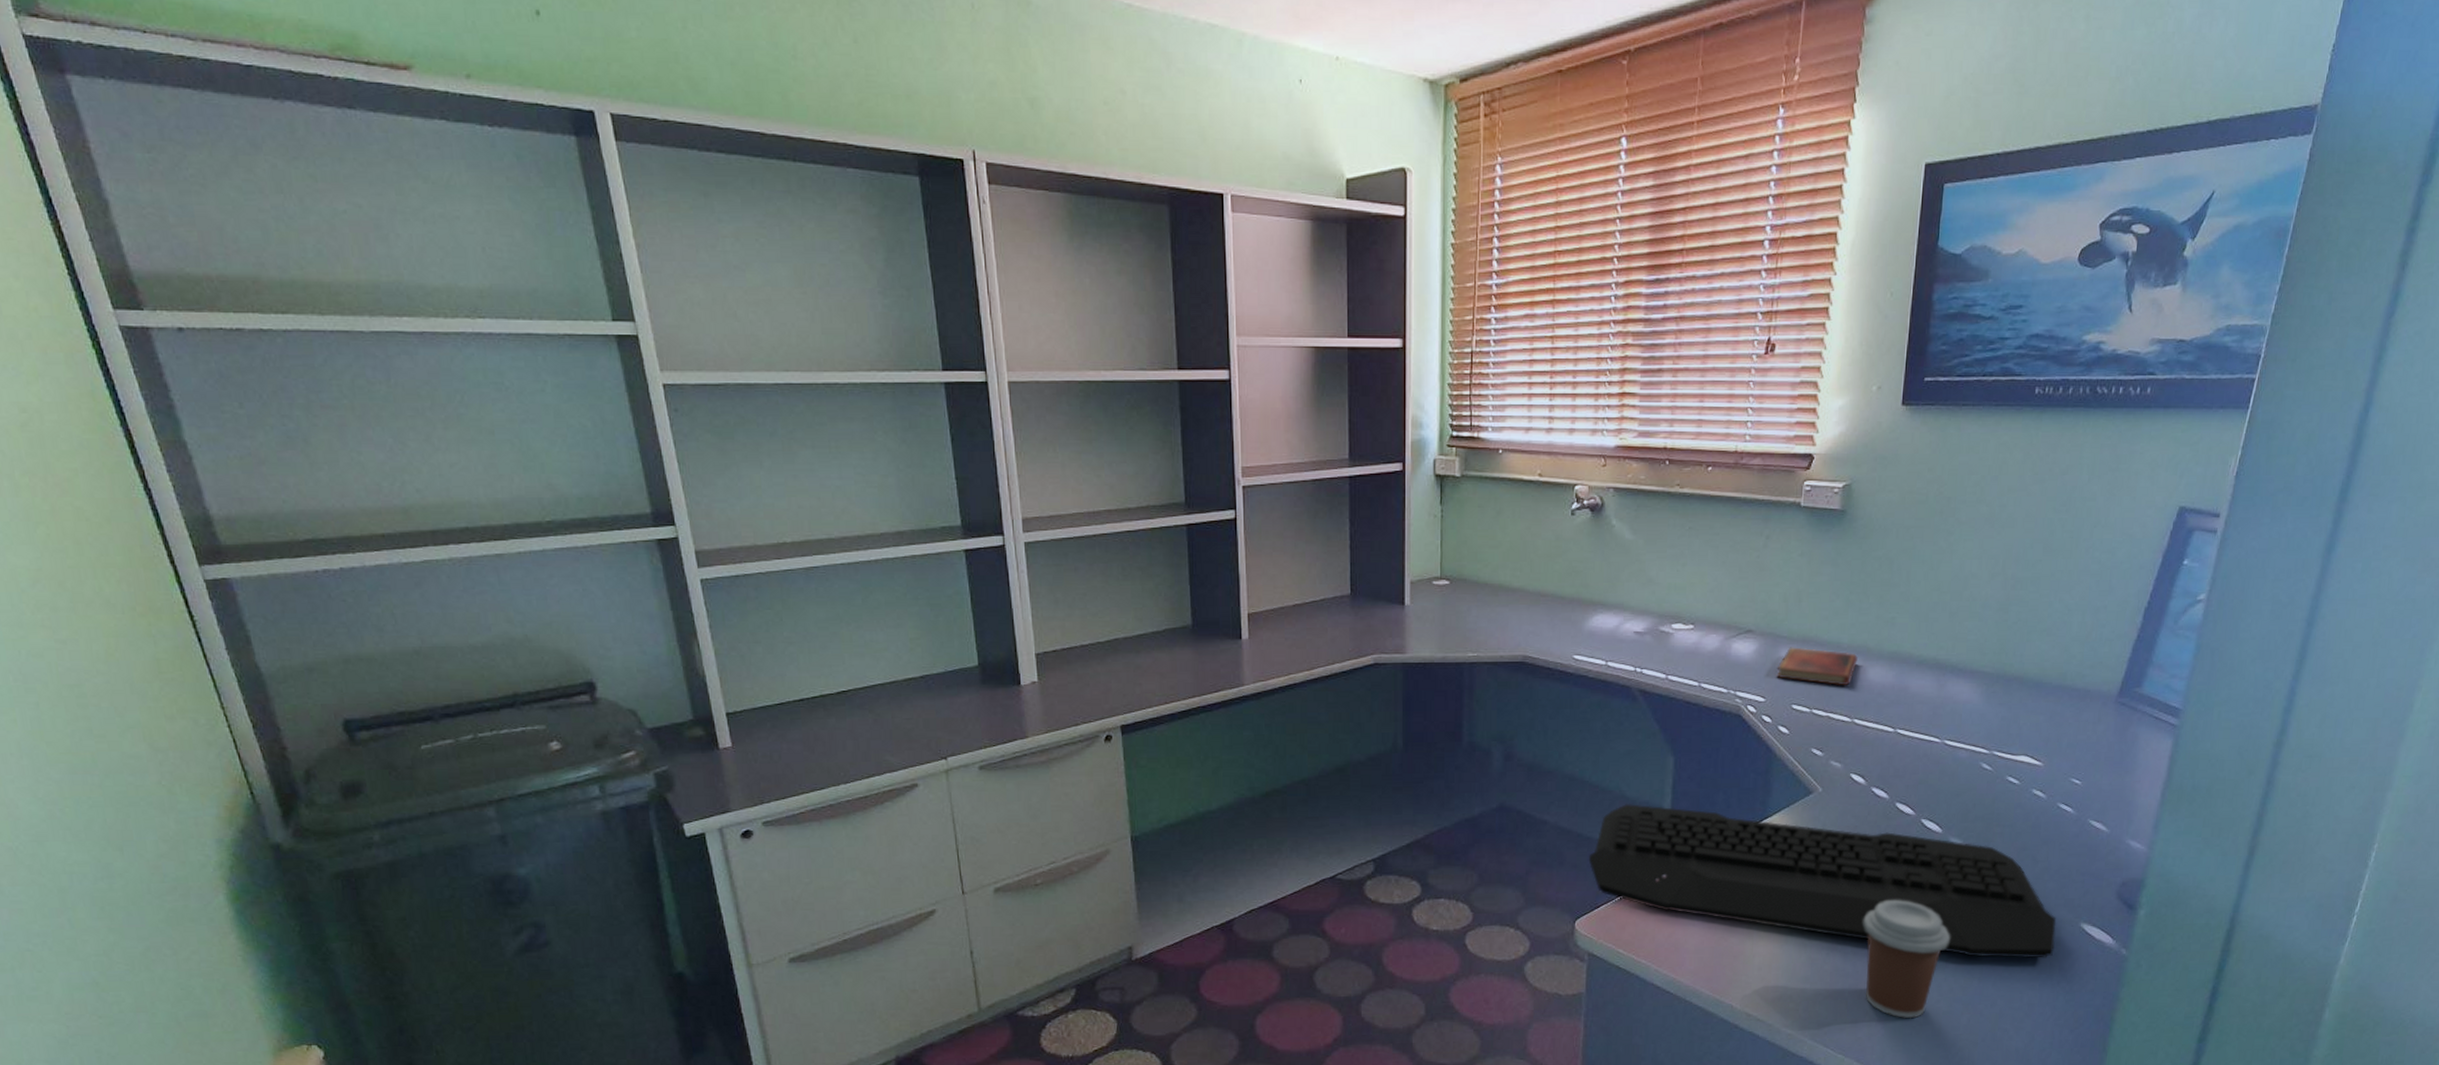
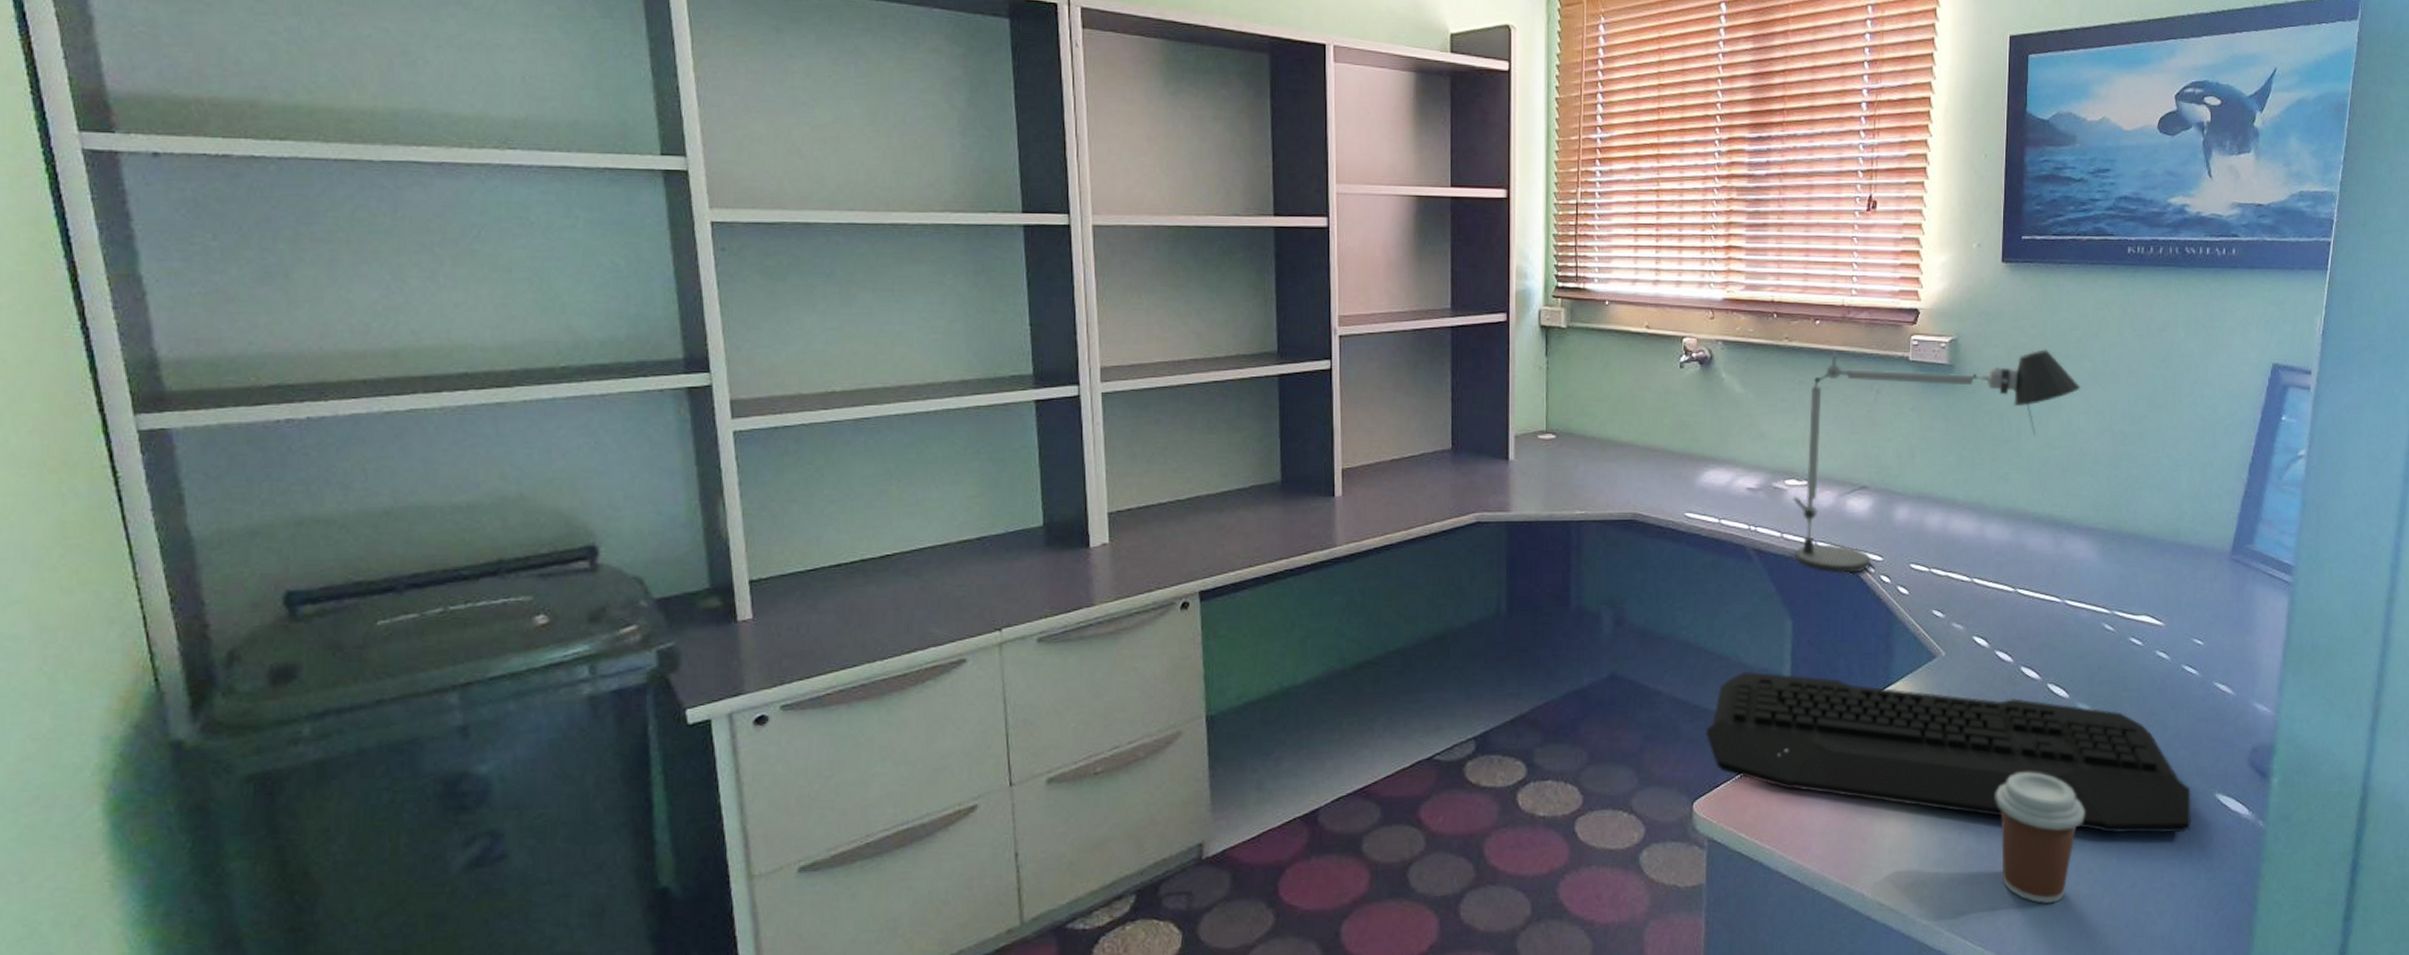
desk lamp: none [1678,494,1975,713] -> present [1792,349,2081,574]
diary: present [1776,647,1858,686] -> none [1893,503,1974,544]

